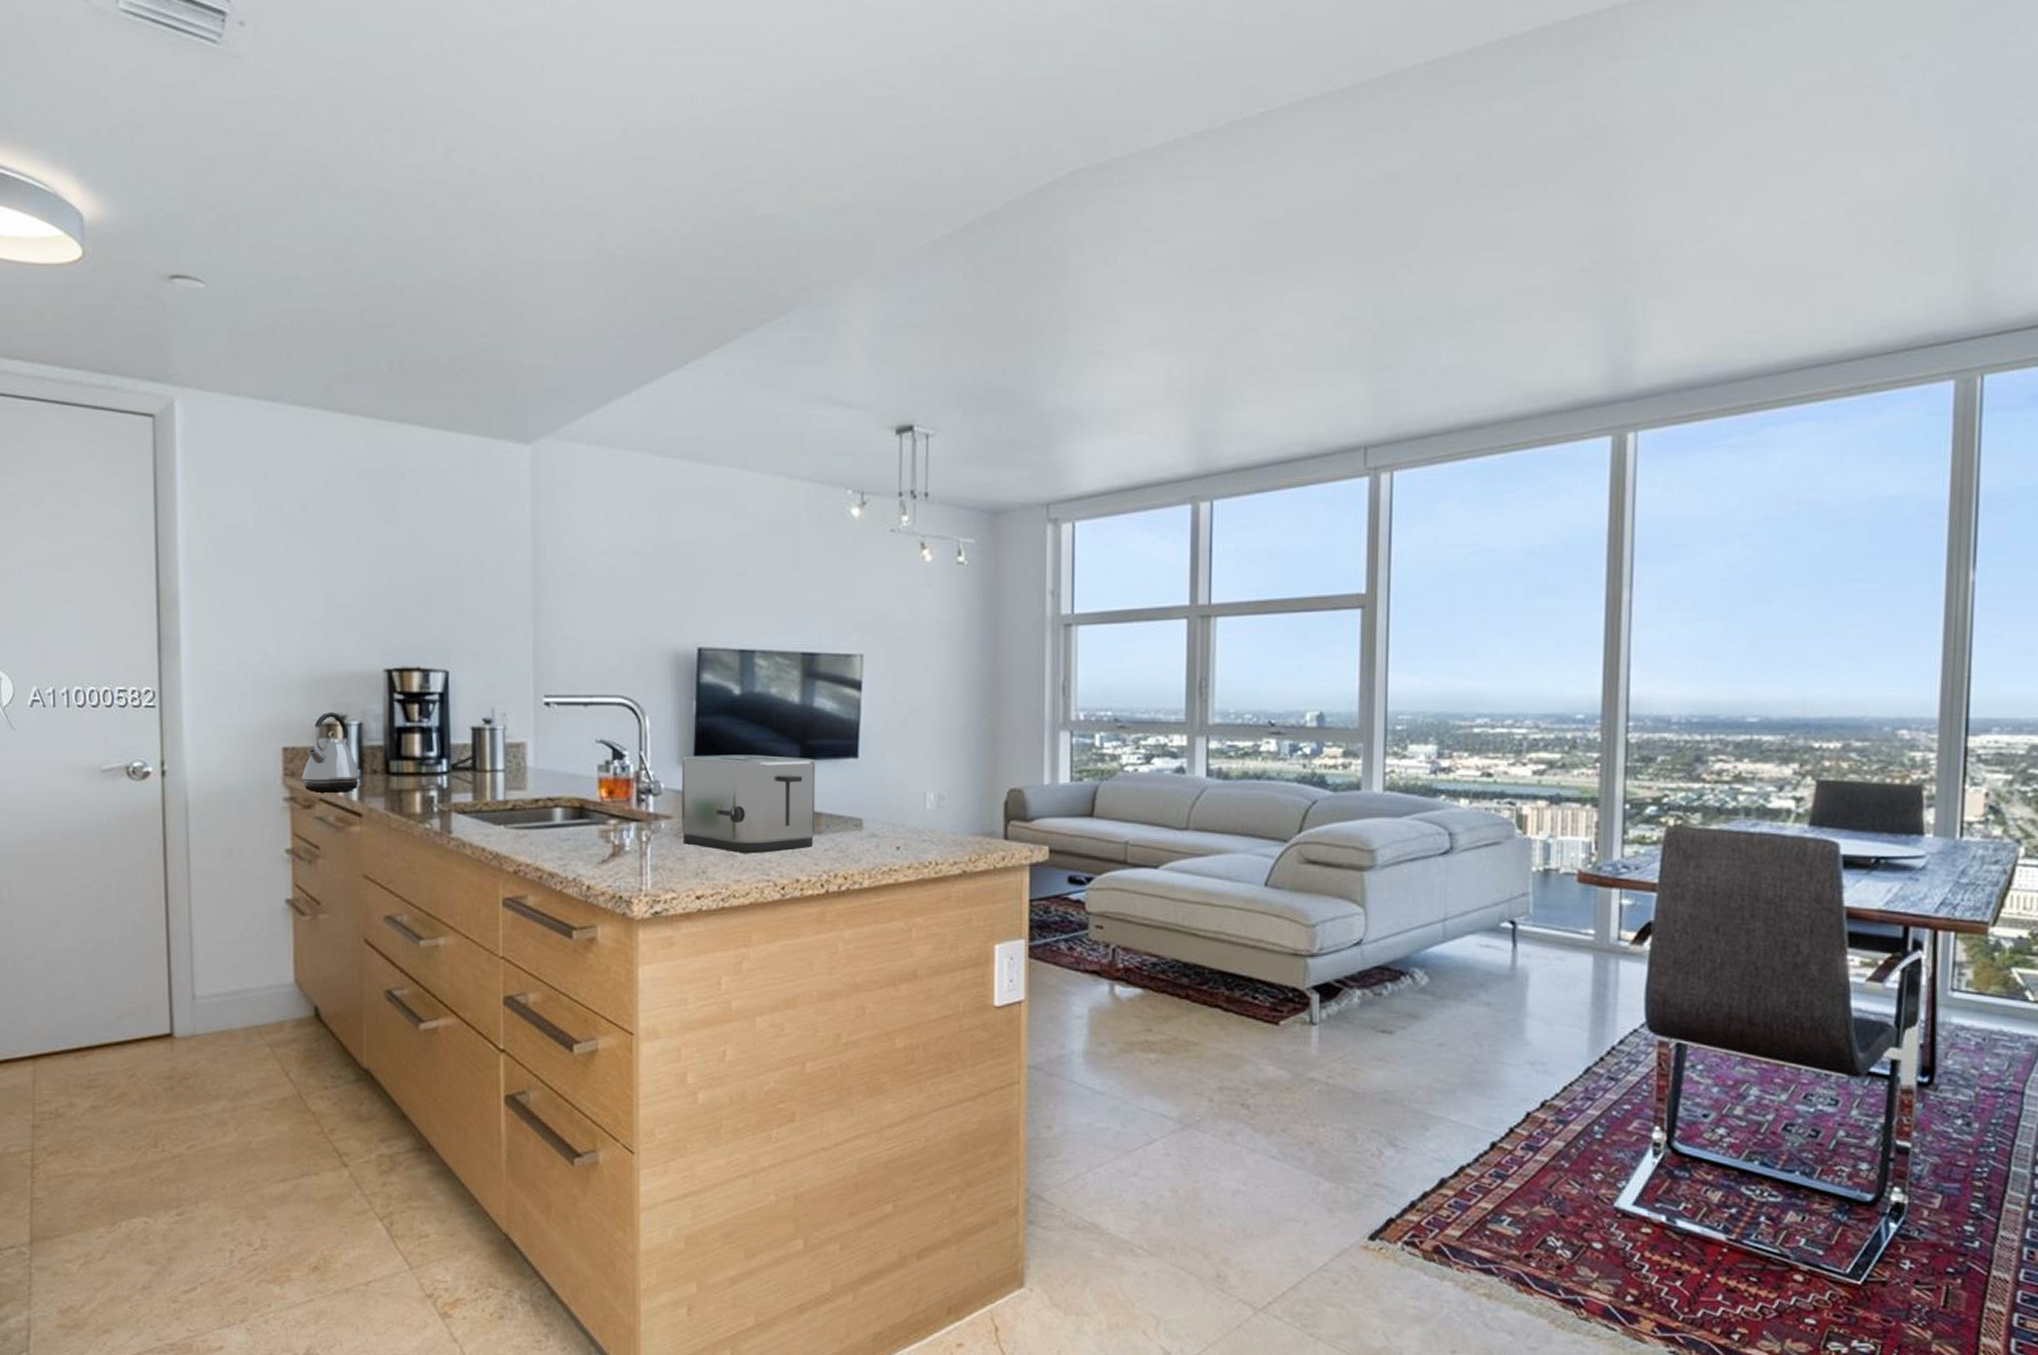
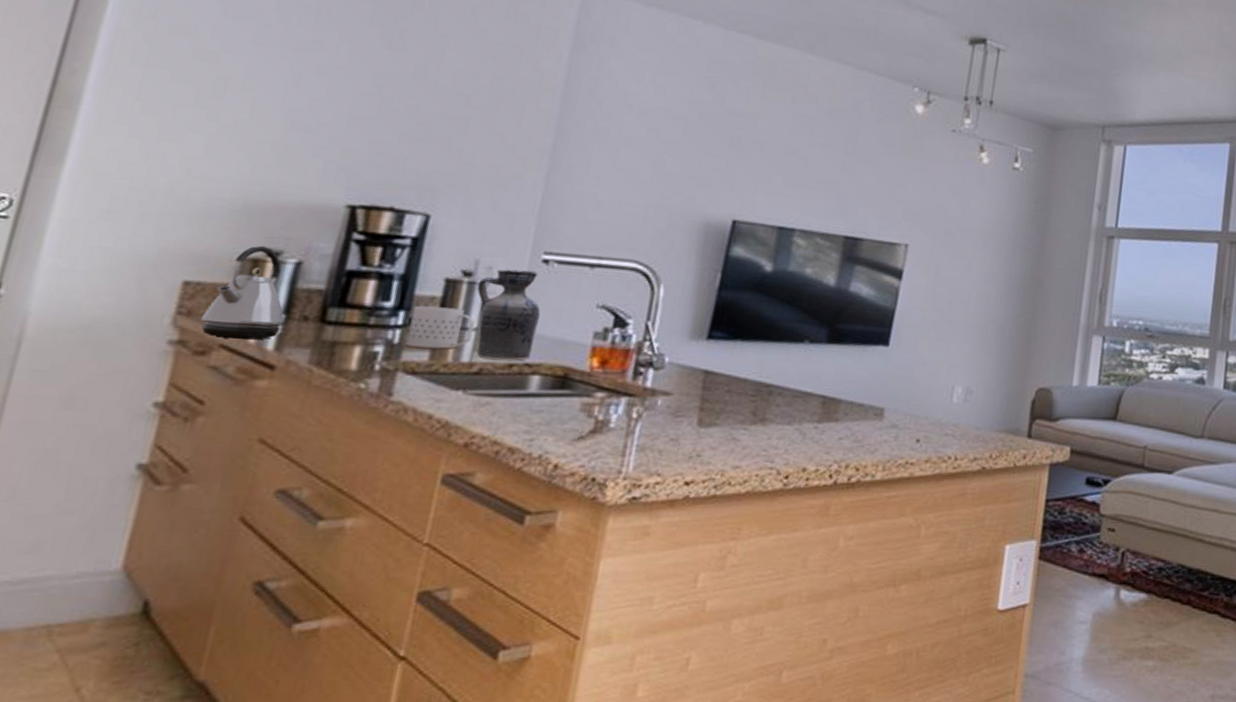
mug: none [452,753,502,791] -> present [405,305,475,350]
ceramic jug: none [497,714,552,797] -> present [476,269,541,362]
toaster: present [682,755,815,854] -> none [680,330,842,439]

